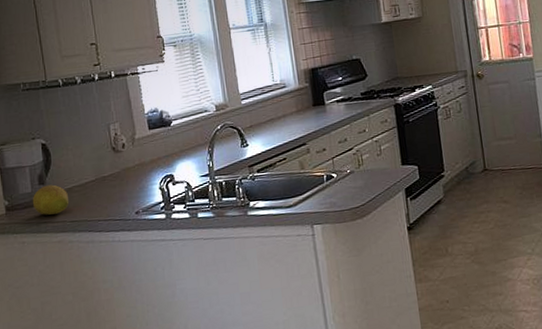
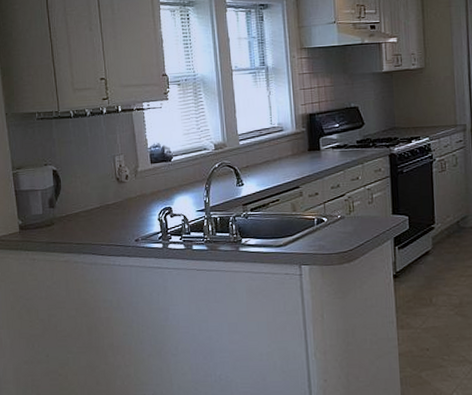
fruit: present [32,184,70,215] -> none [43,208,76,236]

